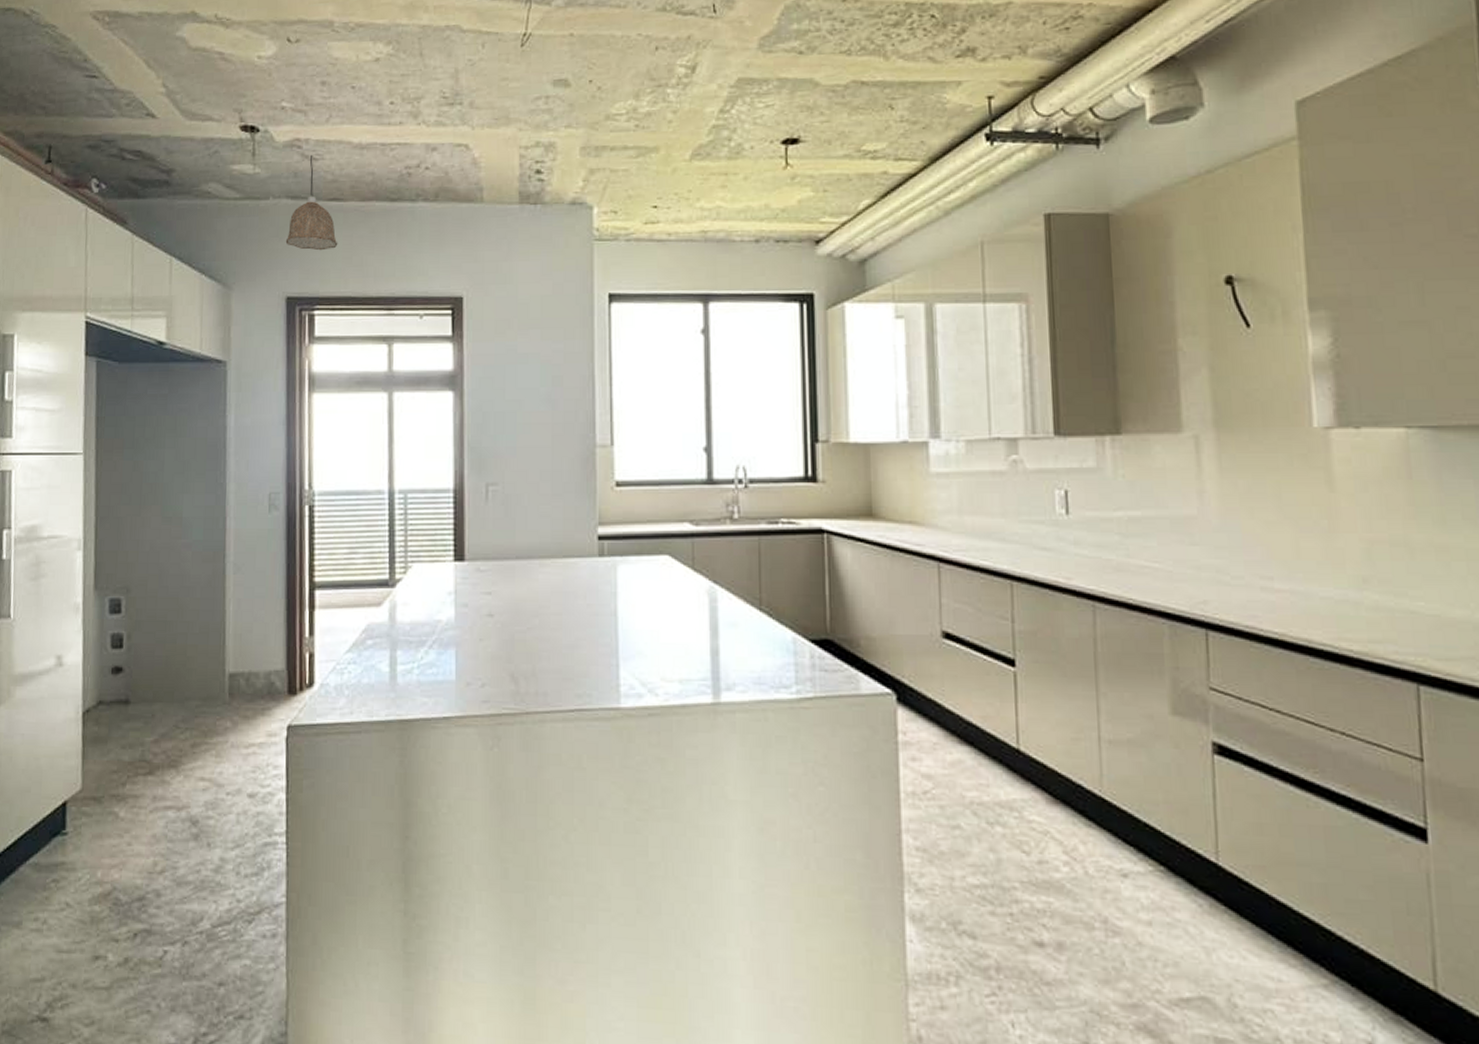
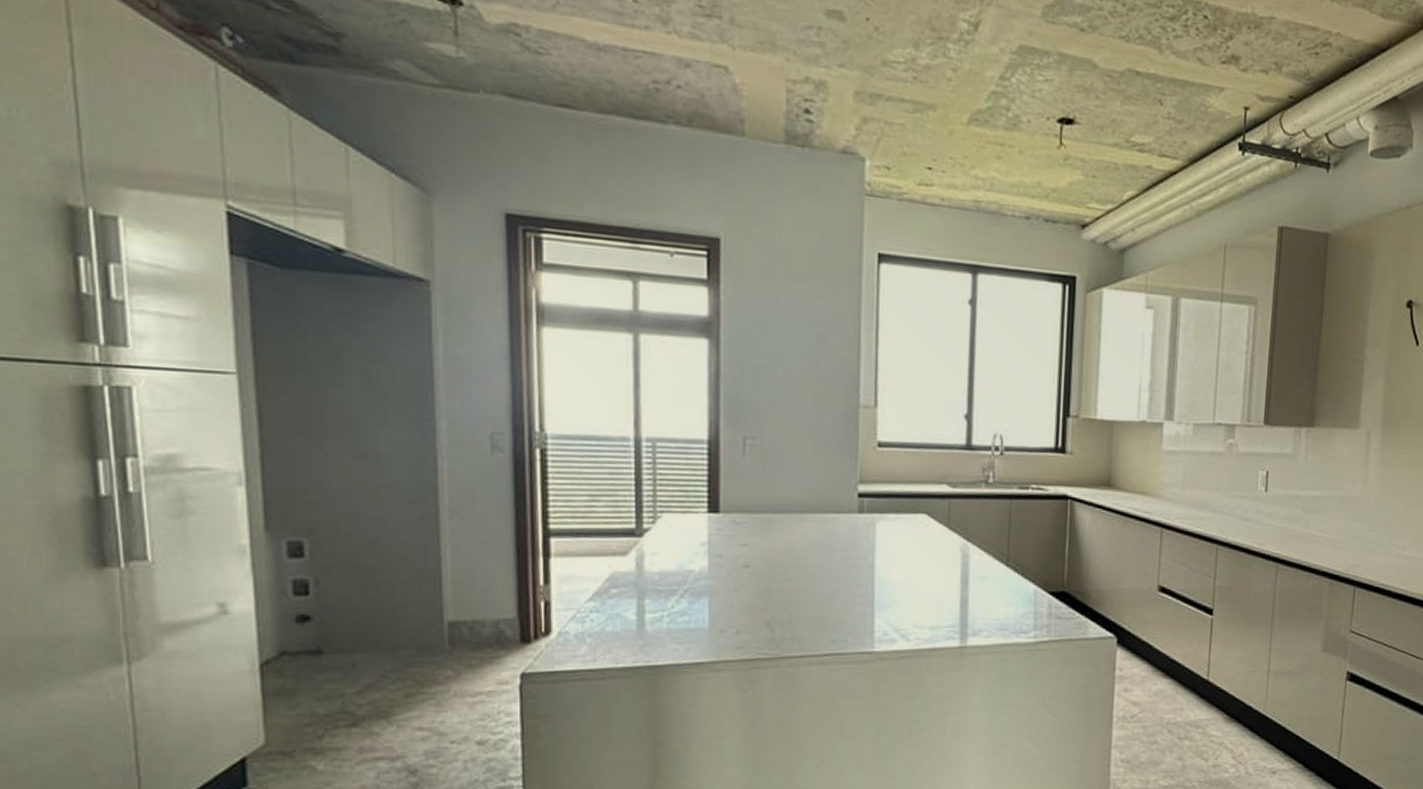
pendant lamp: present [285,154,338,251] -> none [502,46,570,165]

